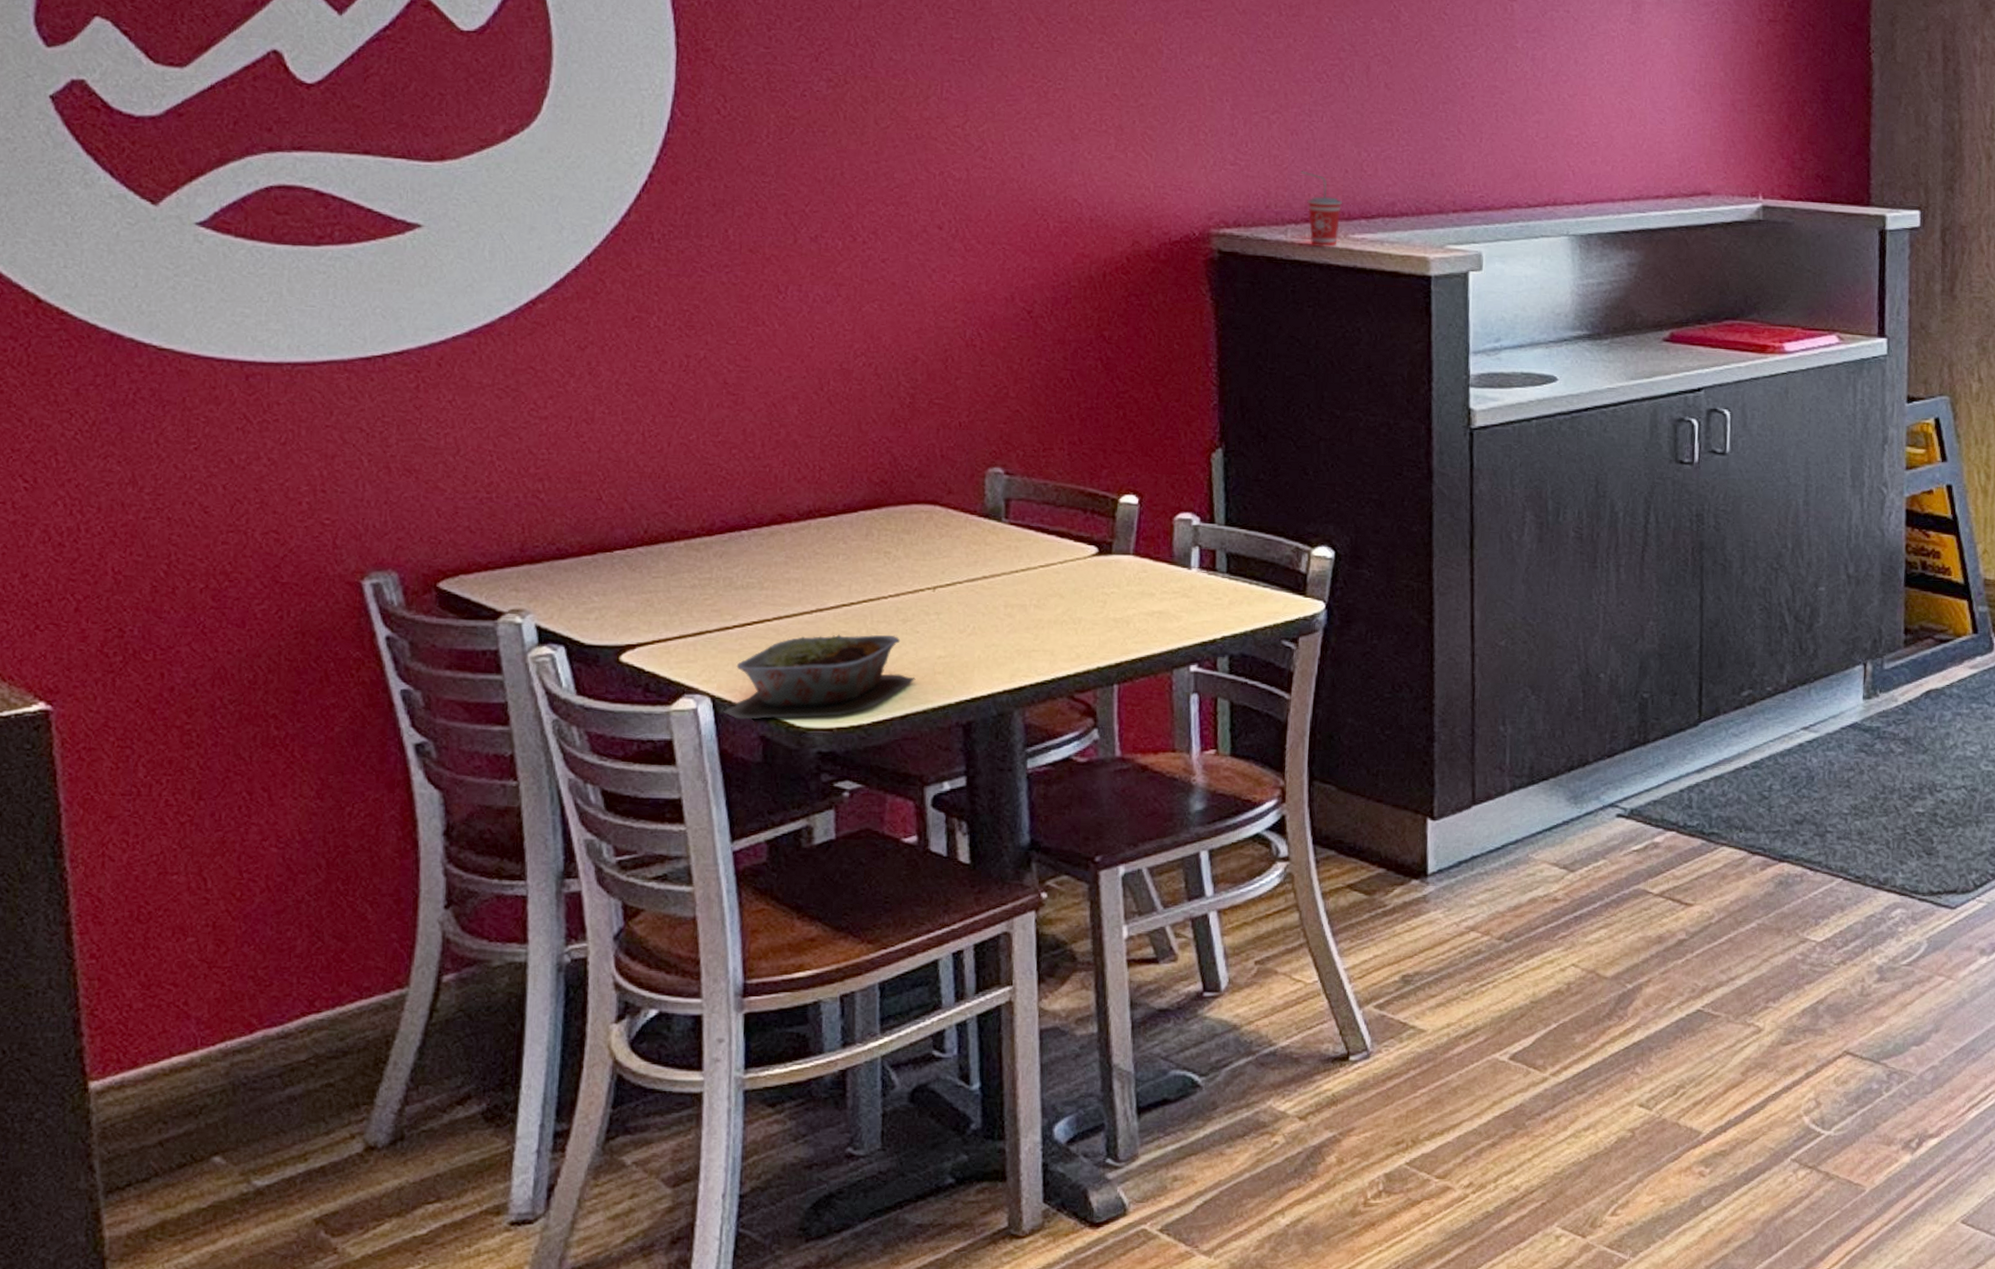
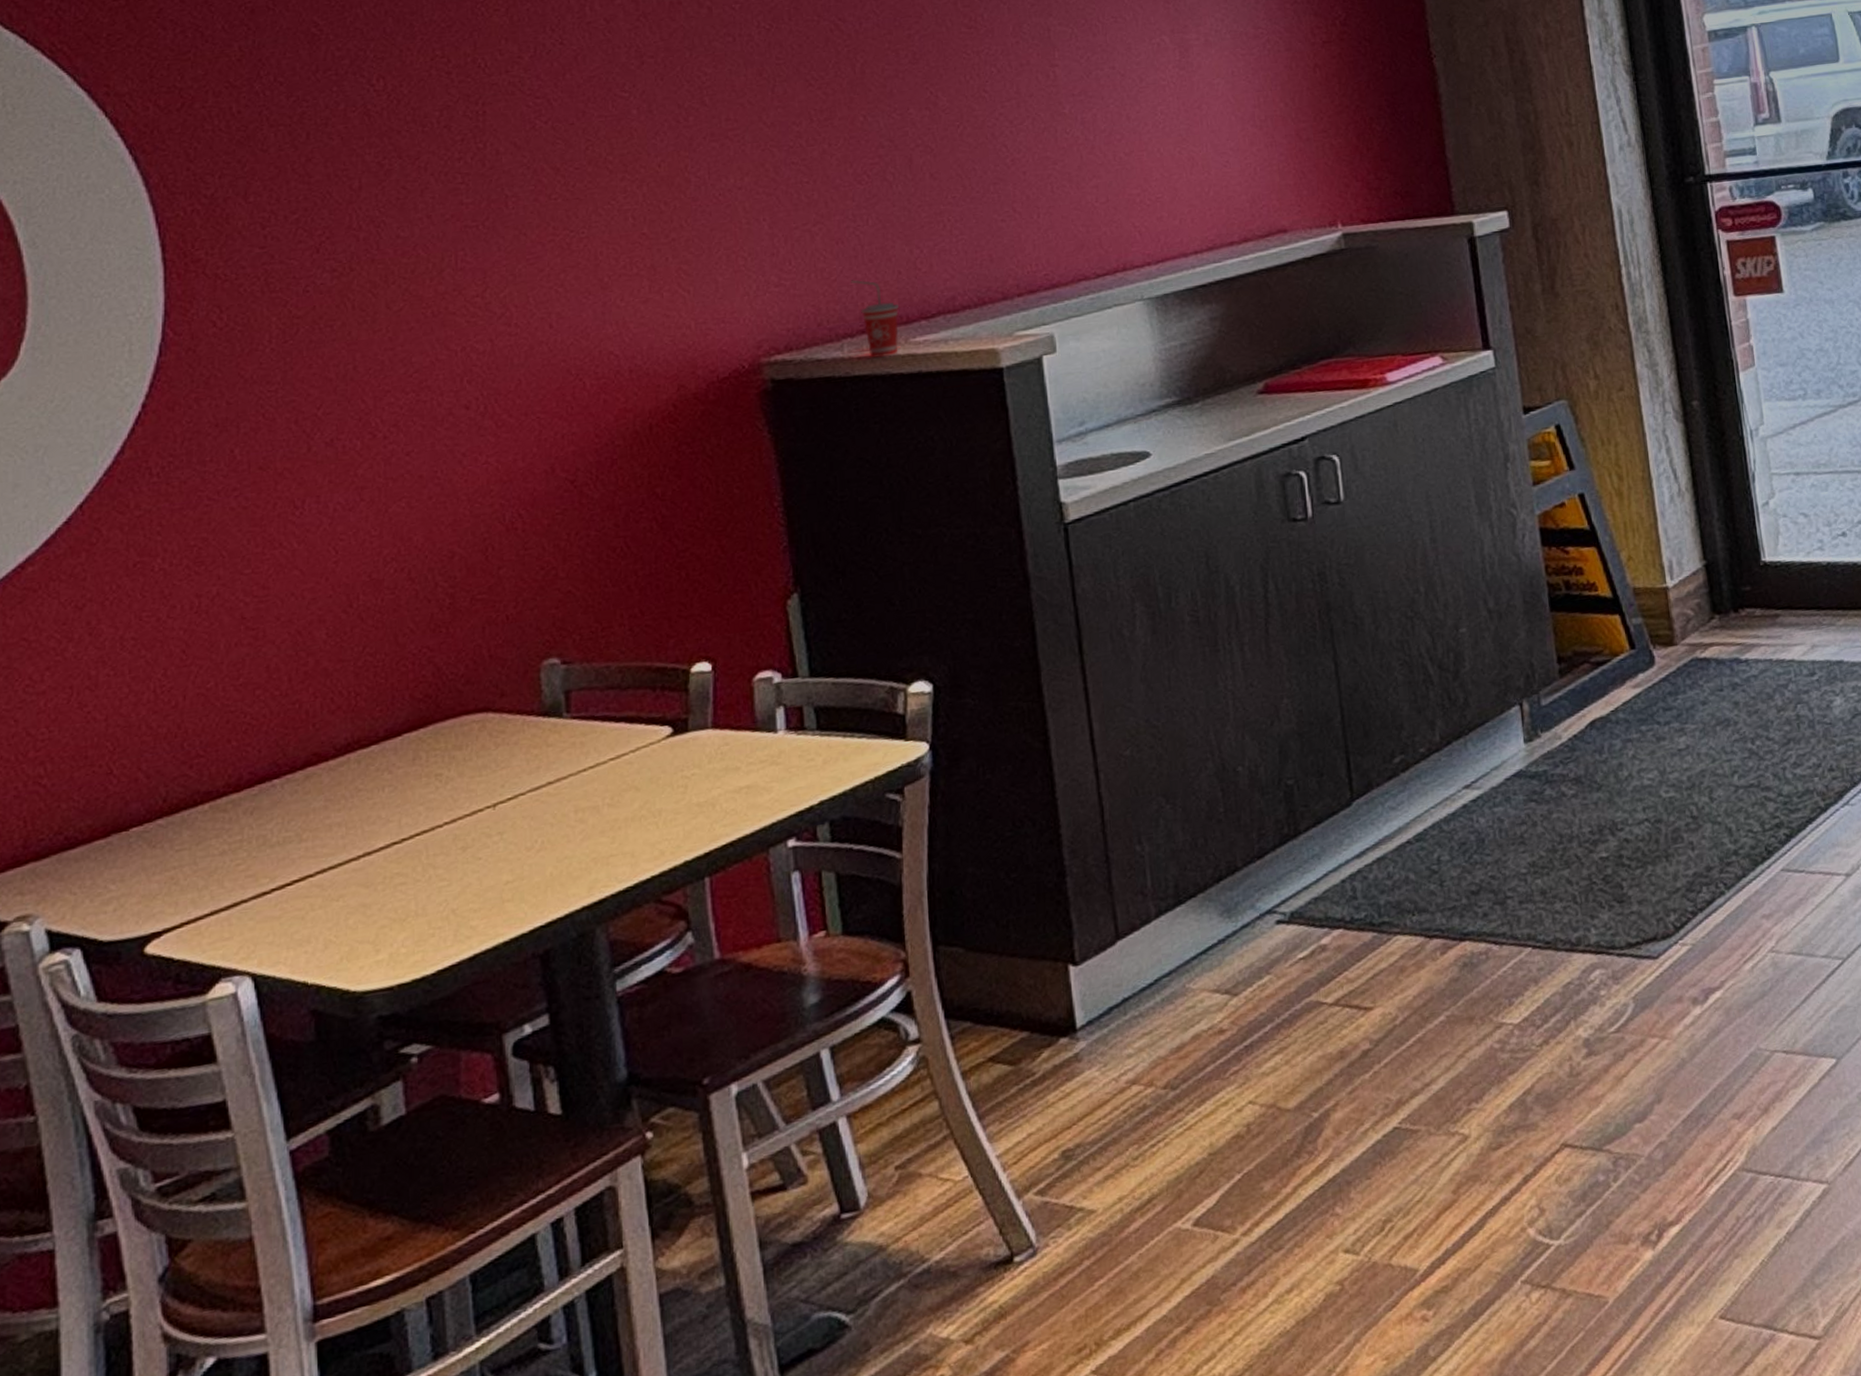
takeout container: present [723,634,916,720] -> none [267,867,482,996]

